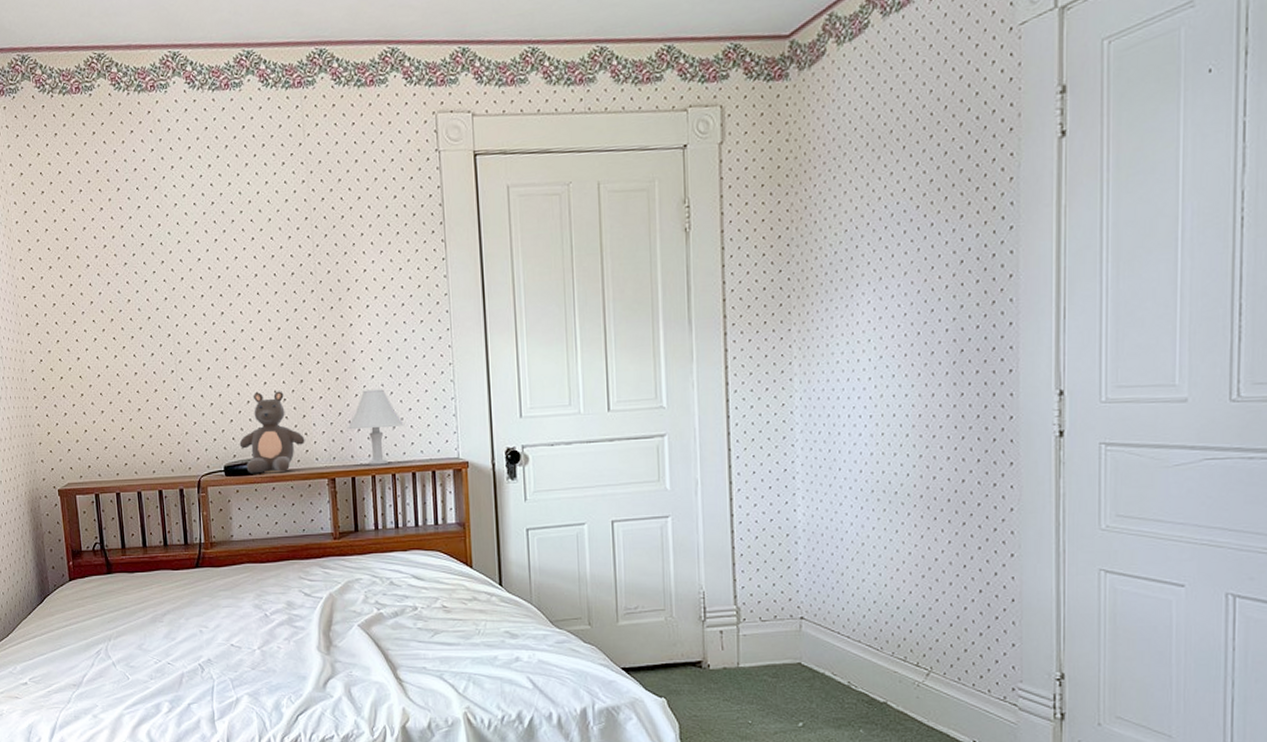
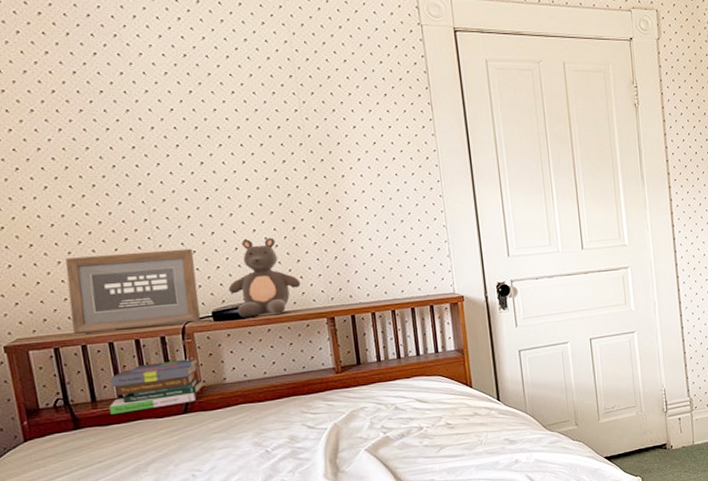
picture frame: none [107,400,214,481] -> present [65,248,200,334]
books: none [135,512,212,562] -> present [109,357,202,415]
table lamp: present [347,389,405,465] -> none [344,234,402,304]

